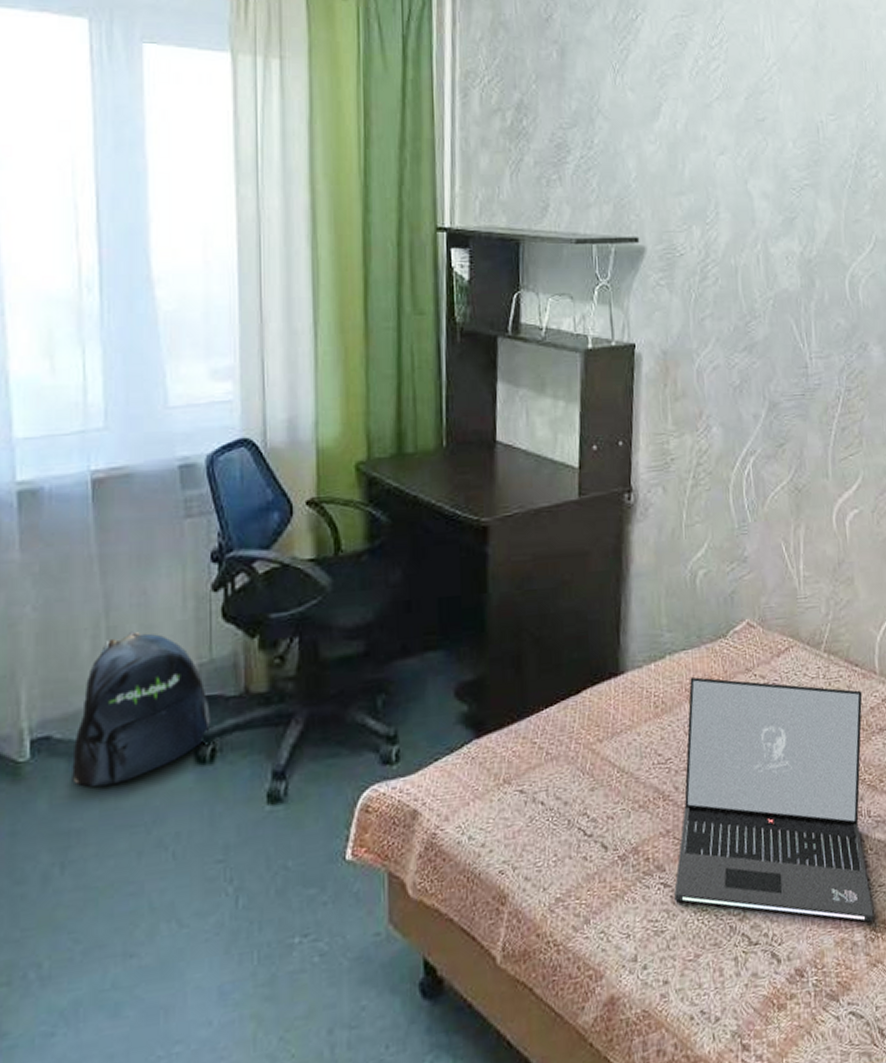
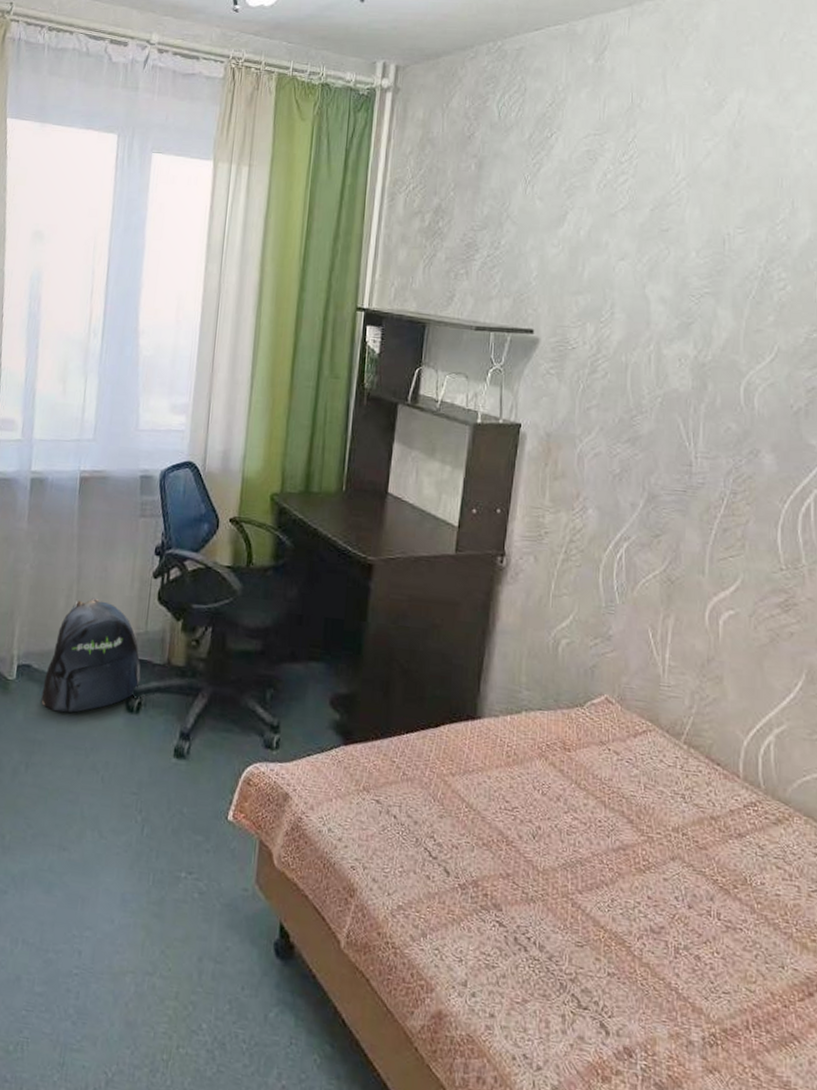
laptop: present [674,676,874,922] -> none [508,736,722,1027]

